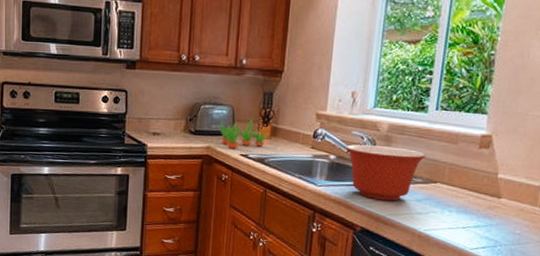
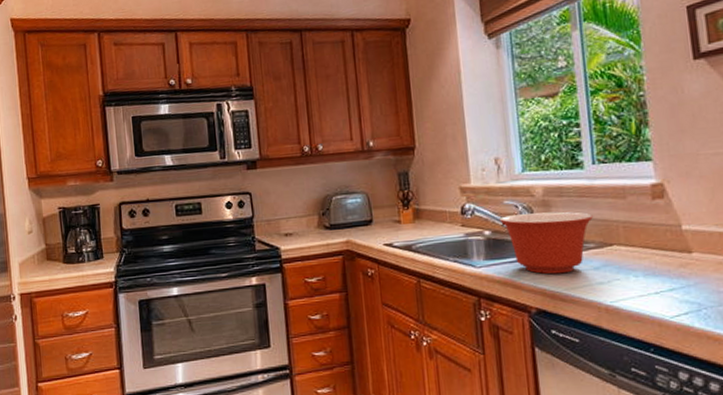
succulent plant: present [217,118,270,149] -> none [353,203,413,240]

